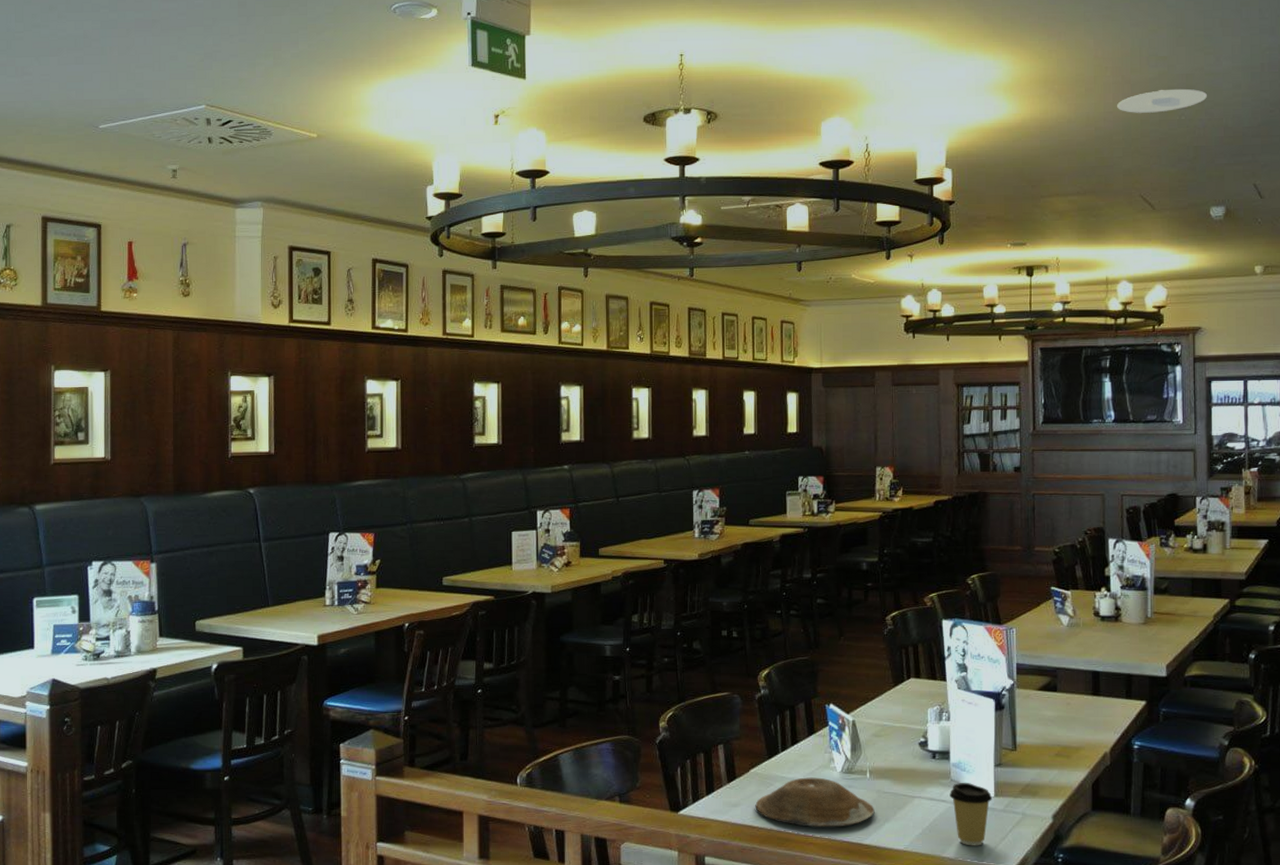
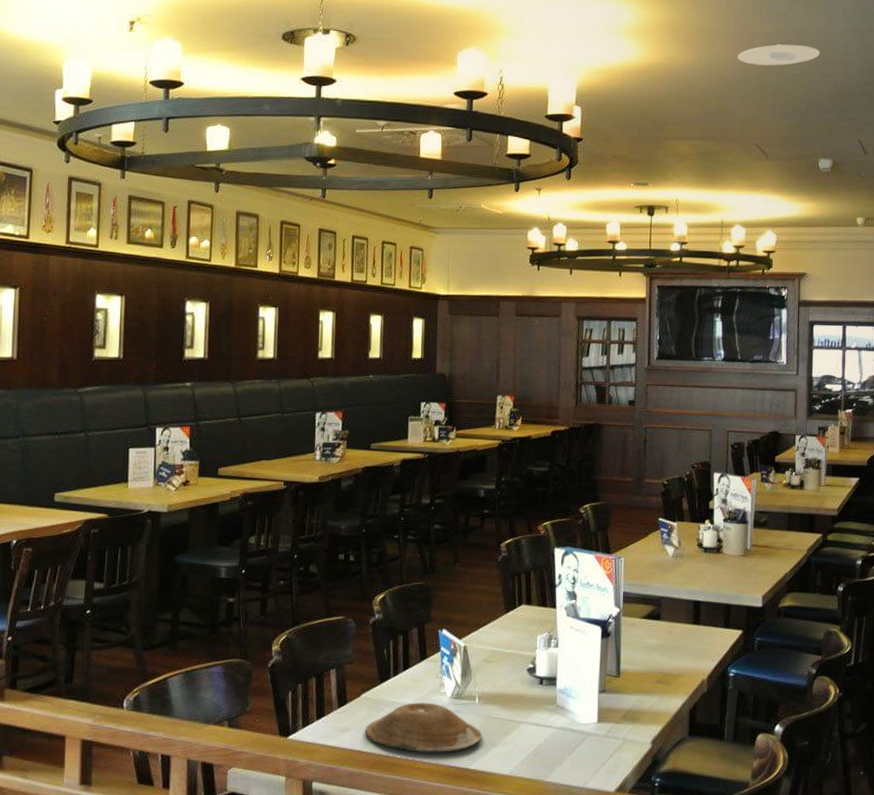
coffee cup: present [950,782,993,846] -> none [555,708,596,771]

